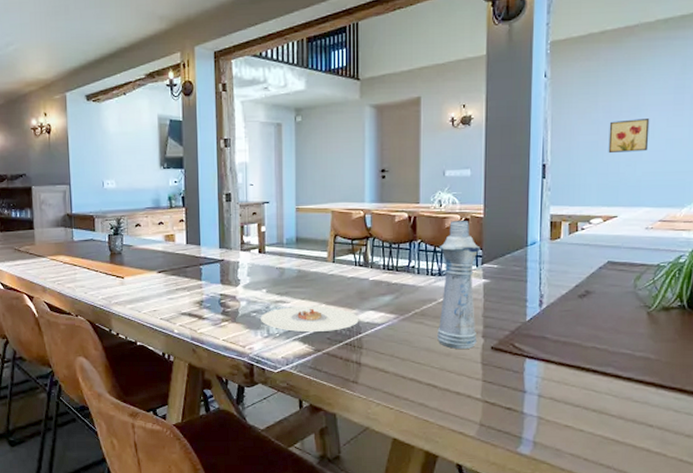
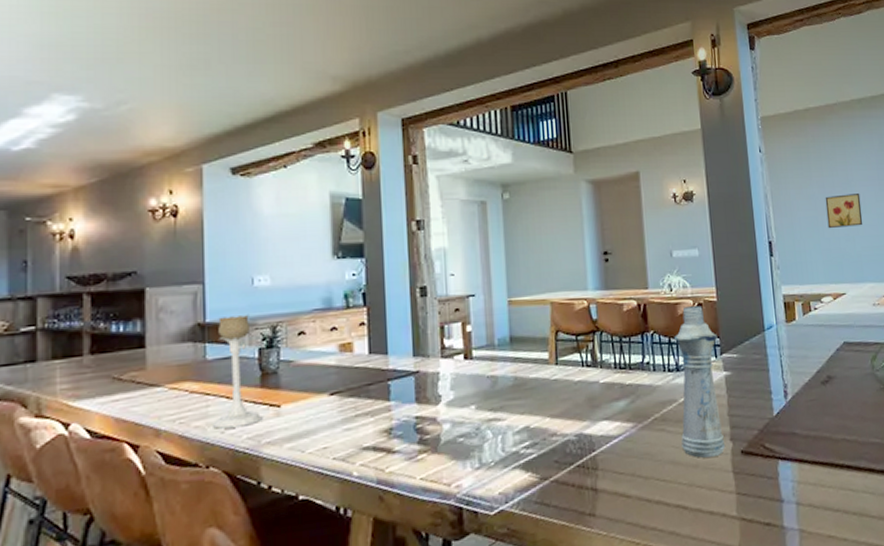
candle holder: none [79,210,112,290] -> present [213,315,263,429]
plate: present [261,306,359,332] -> none [470,420,592,457]

